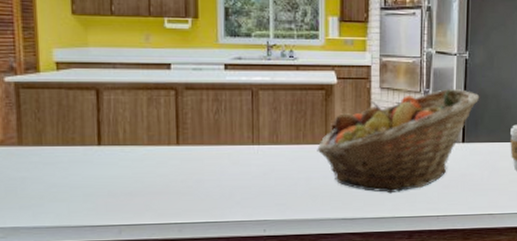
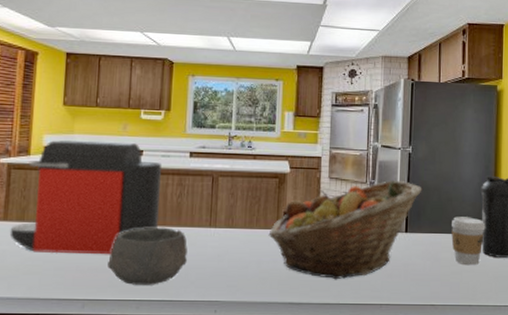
coffee maker: none [27,53,195,179] -> present [9,139,162,255]
bowl: none [143,146,230,208] -> present [108,227,188,285]

